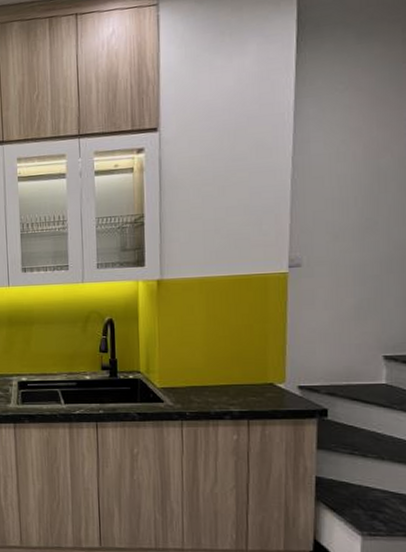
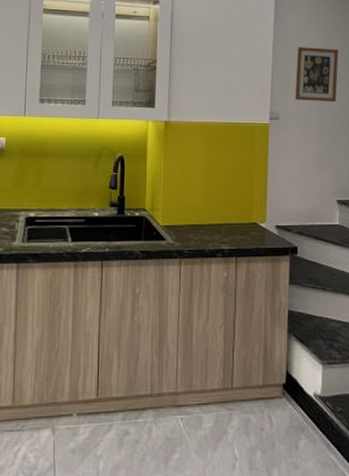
picture frame: none [323,173,388,242] -> present [295,47,339,103]

